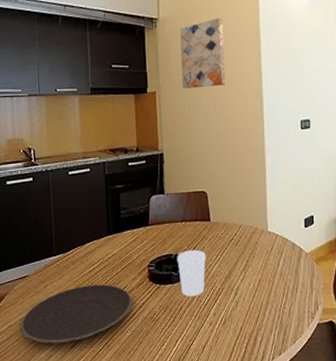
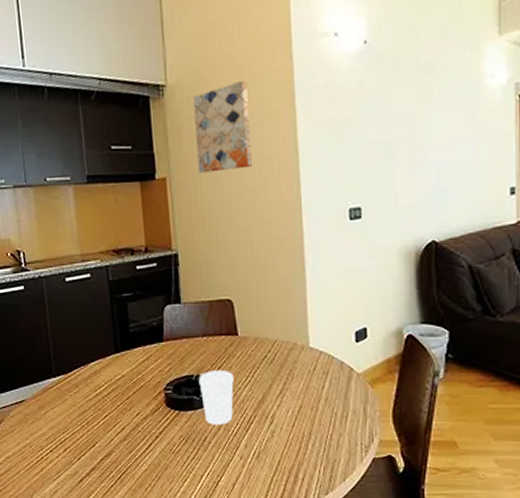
plate: present [20,285,133,343] -> none [19,411,148,478]

